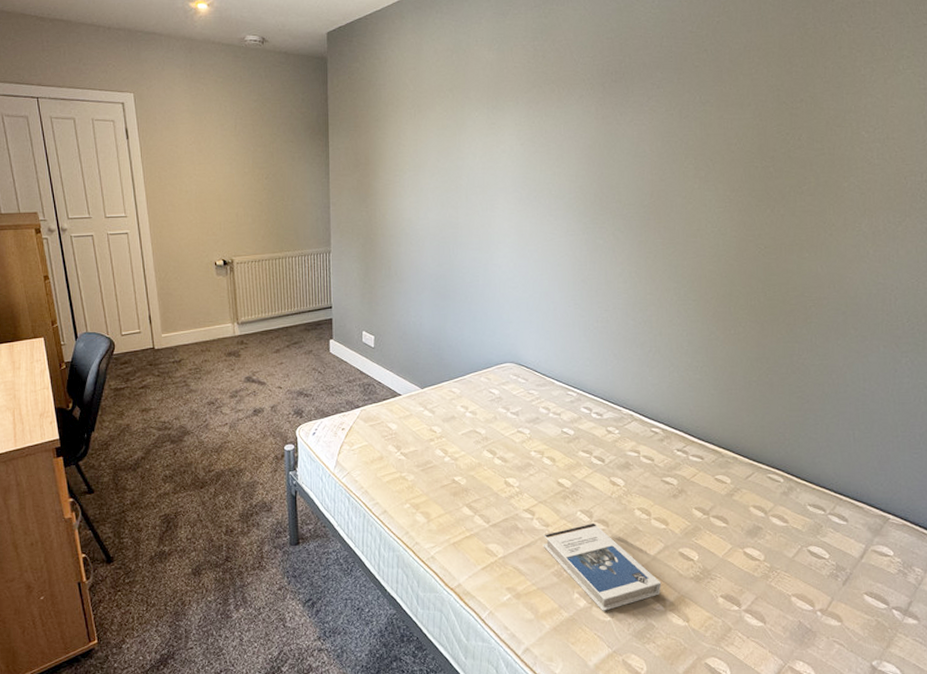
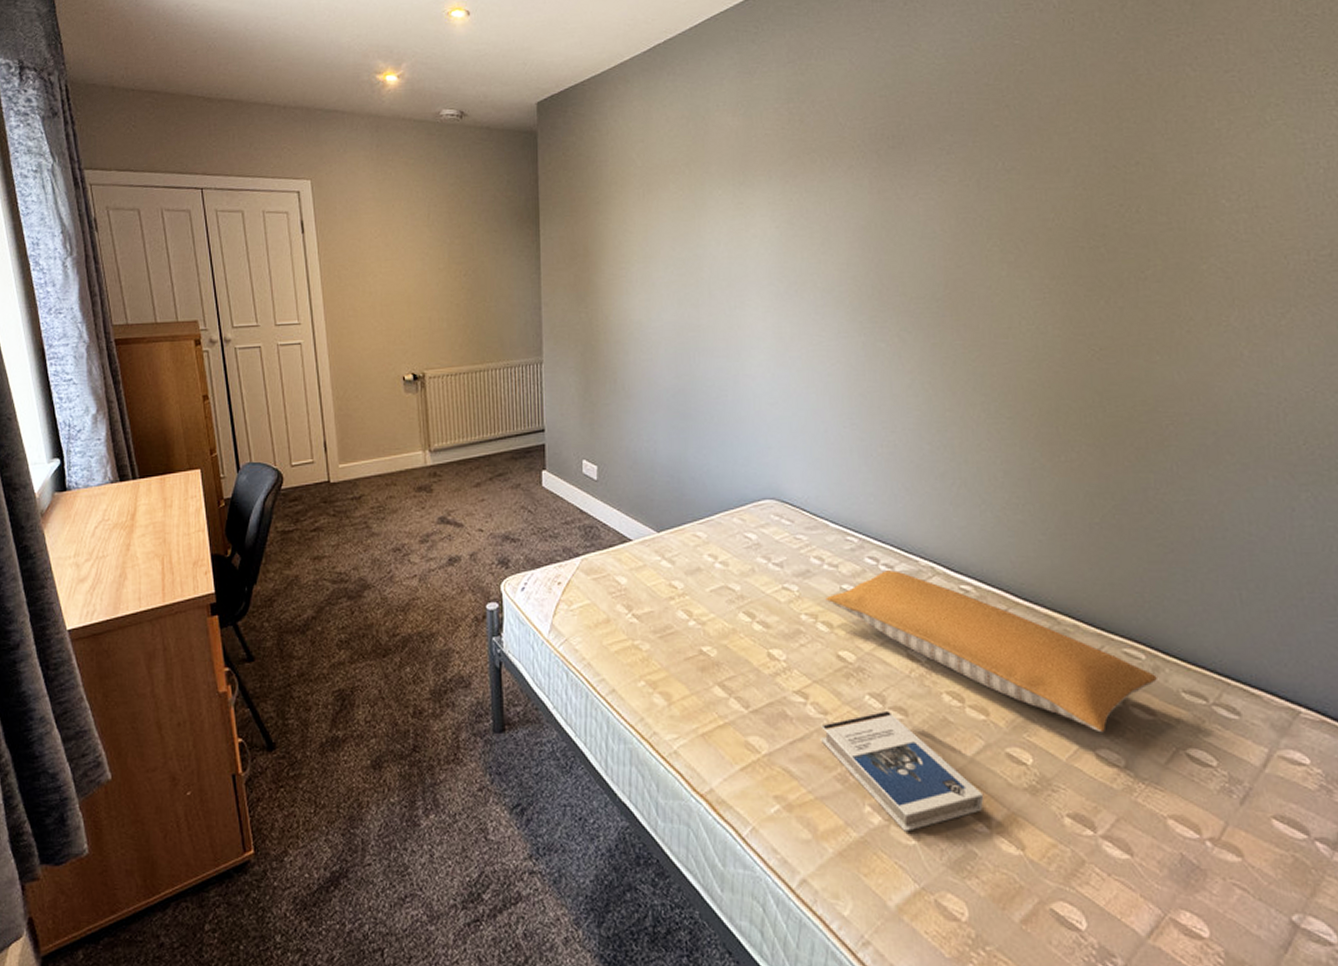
pillow: none [550,417,791,536] -> present [825,570,1157,733]

